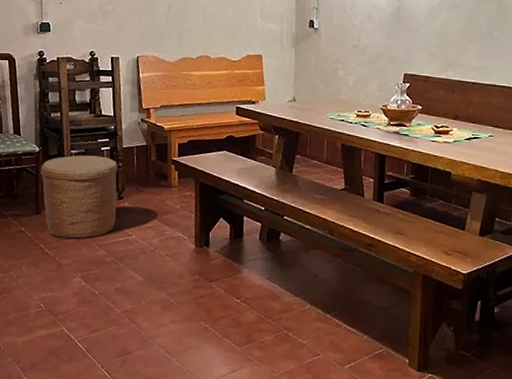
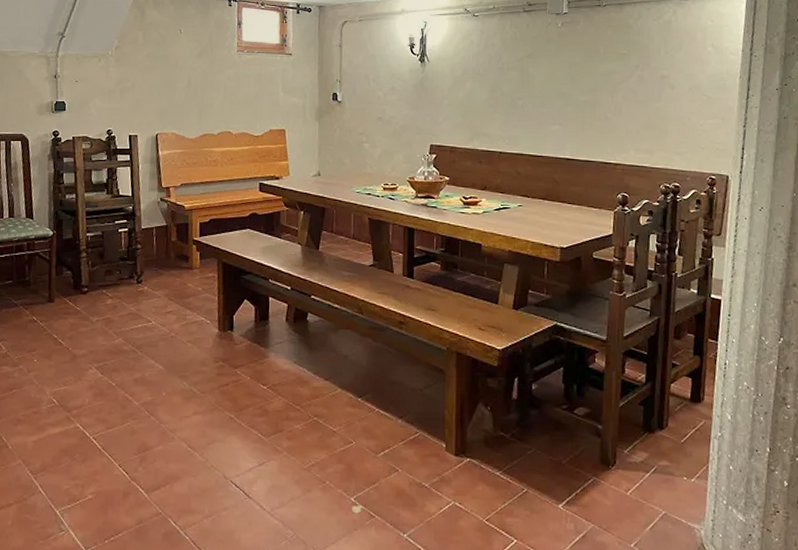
woven basket: present [40,155,118,239] -> none [54,238,136,327]

